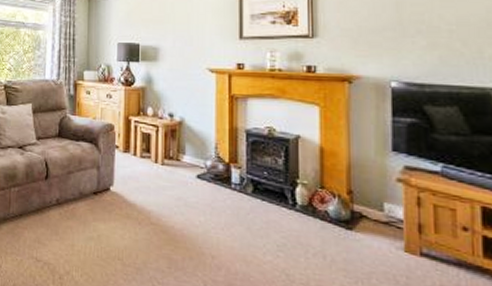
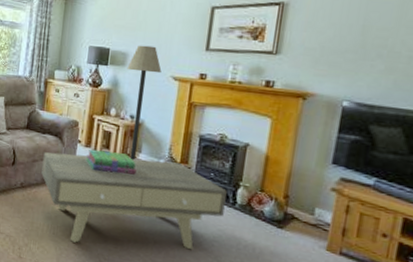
coffee table: none [78,161,285,266] -> present [41,152,227,250]
stack of books: none [126,154,182,180] -> present [86,149,136,175]
floor lamp: none [159,38,196,164] -> present [127,45,162,161]

